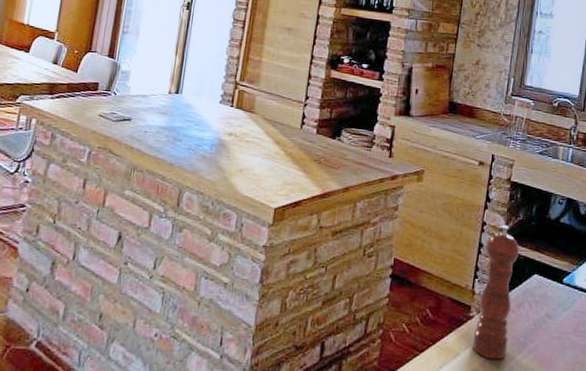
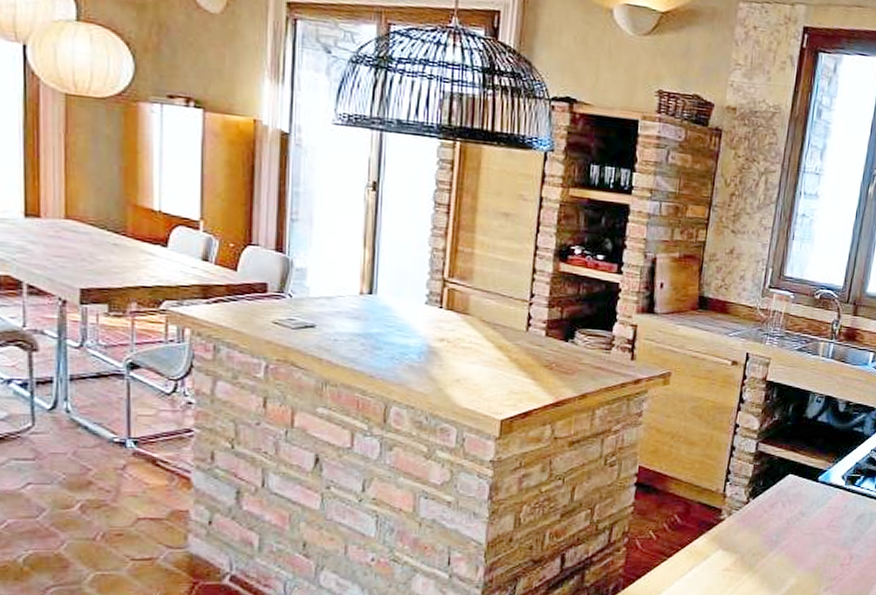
pepper mill: present [473,224,520,360] -> none [723,425,774,559]

